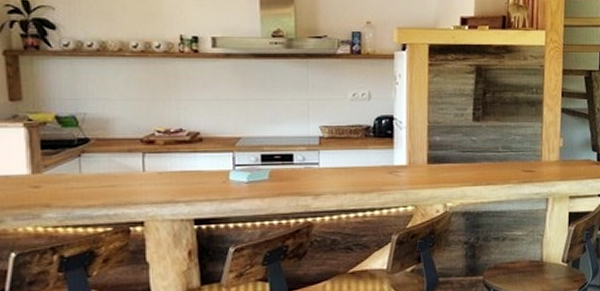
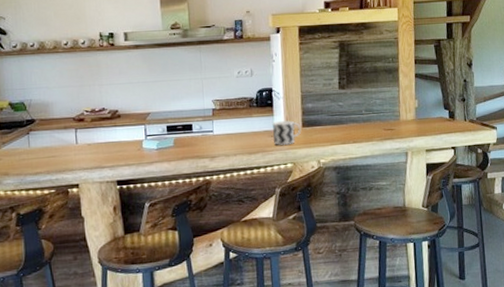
cup: none [391,155,426,185] -> present [271,120,302,146]

